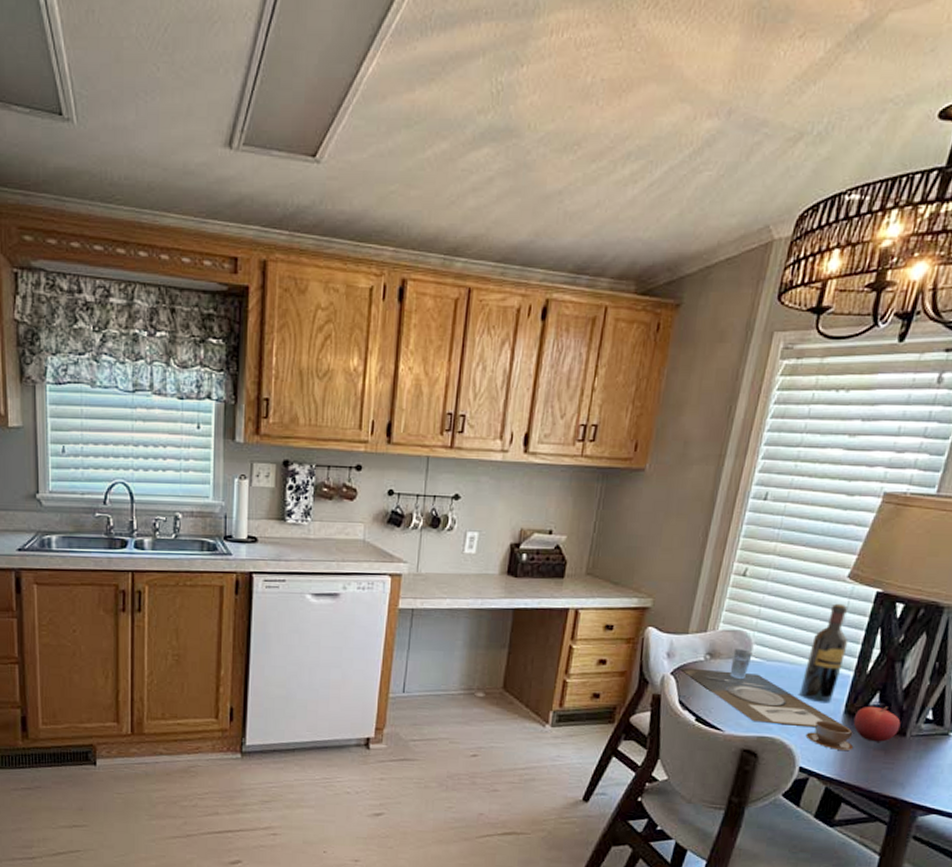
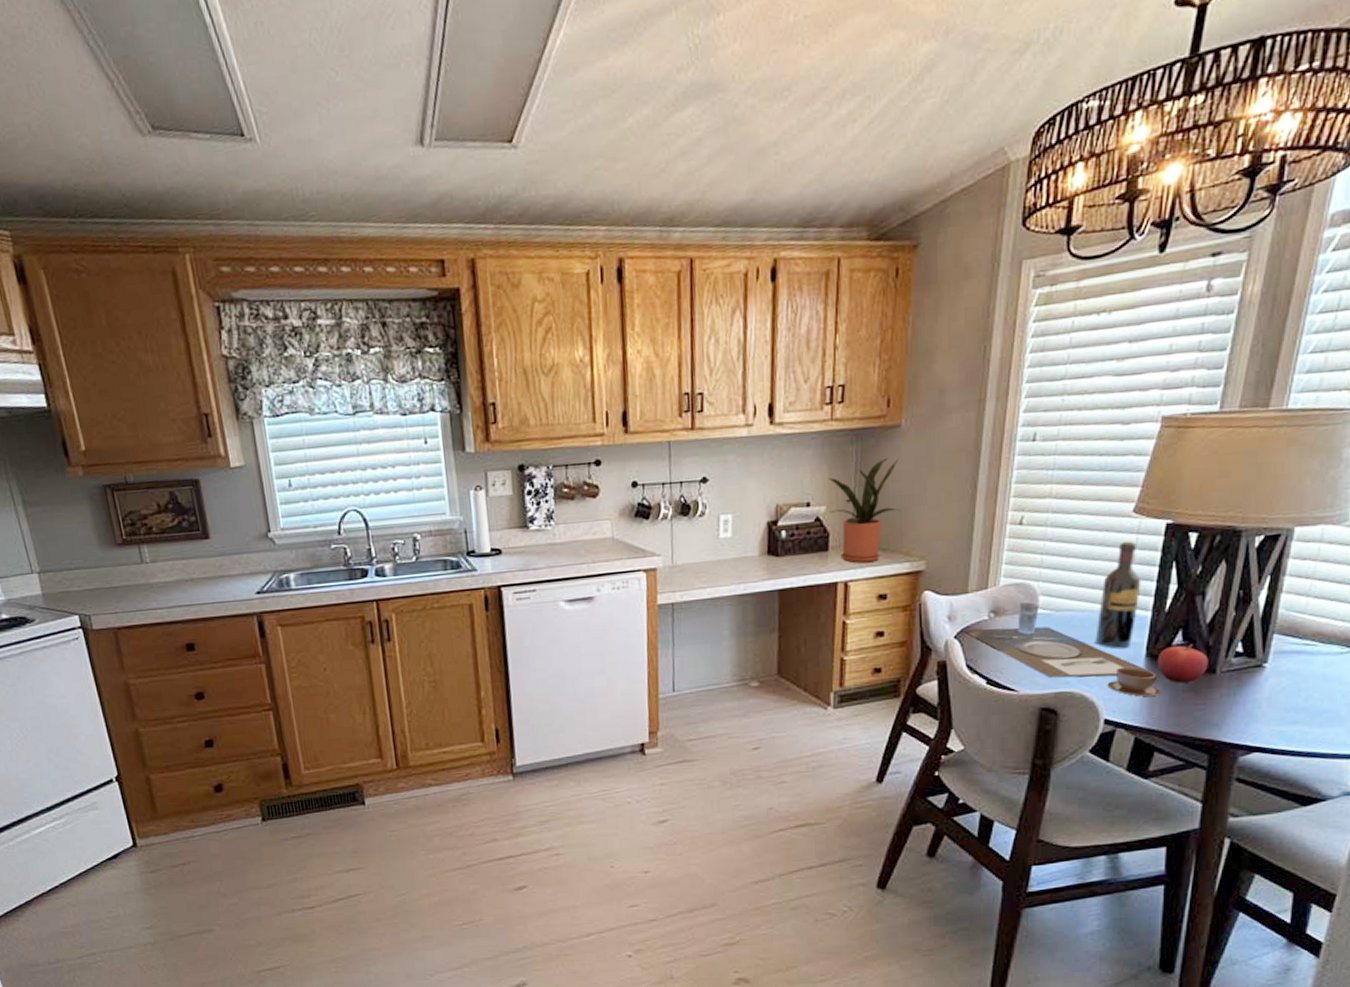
house plant: none [569,498,638,594] -> present [827,457,901,564]

